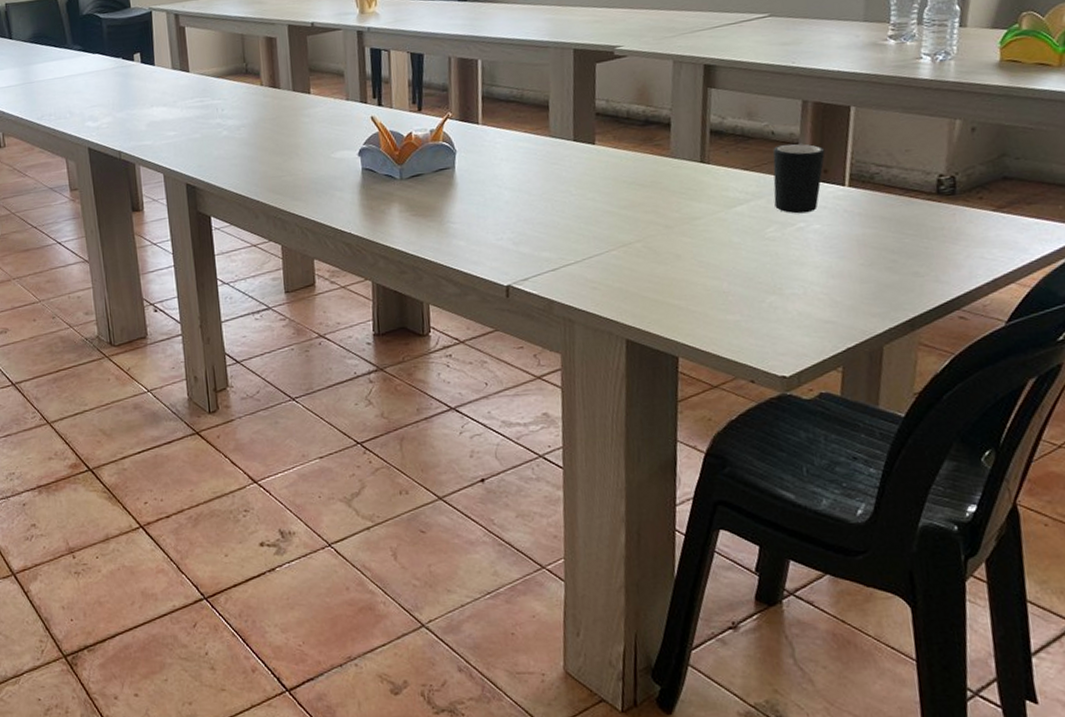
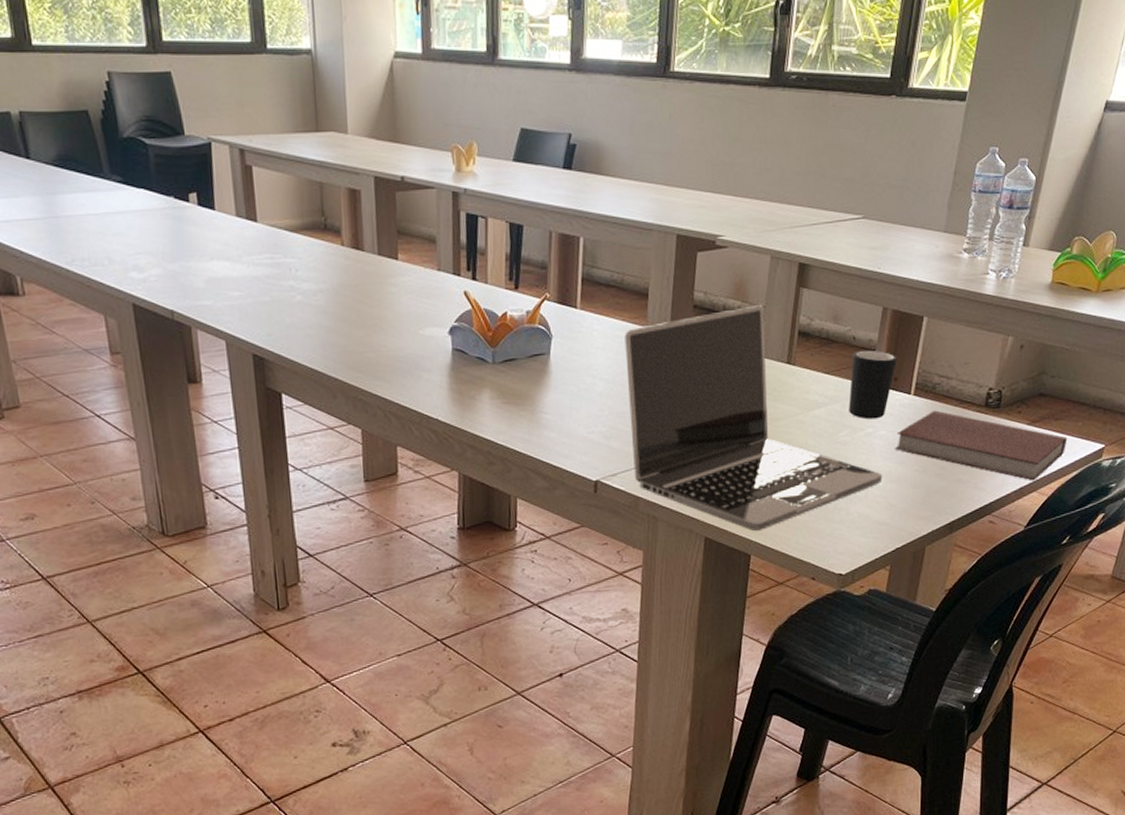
laptop: none [527,108,823,333] -> present [624,305,883,532]
notebook: none [832,200,1047,272] -> present [894,410,1068,481]

